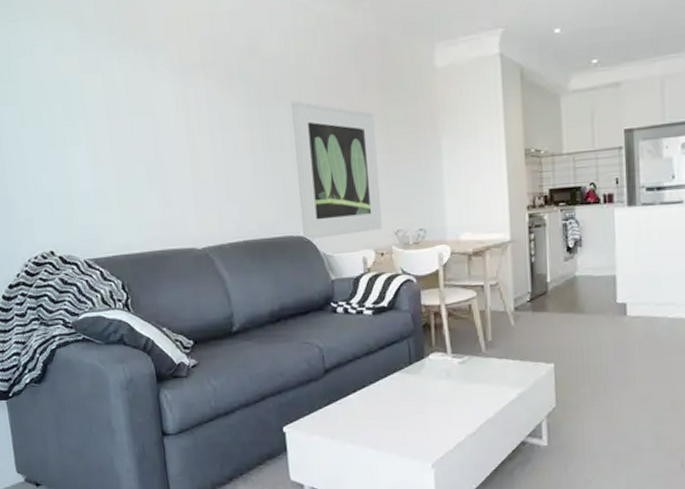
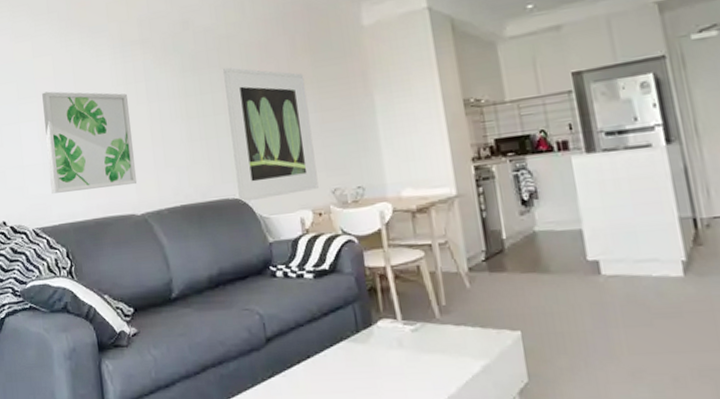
wall art: none [92,113,198,224] -> present [42,91,138,194]

